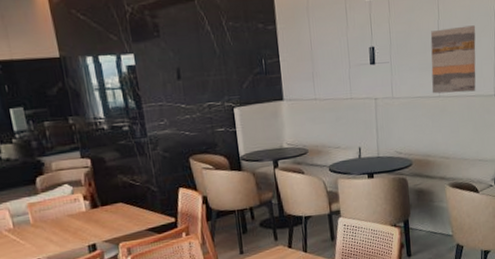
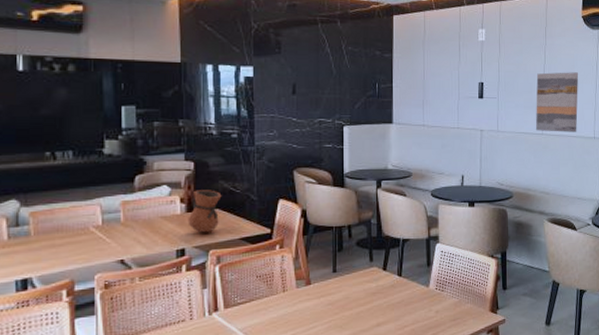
vase: none [93,185,124,227] -> present [188,190,222,233]

